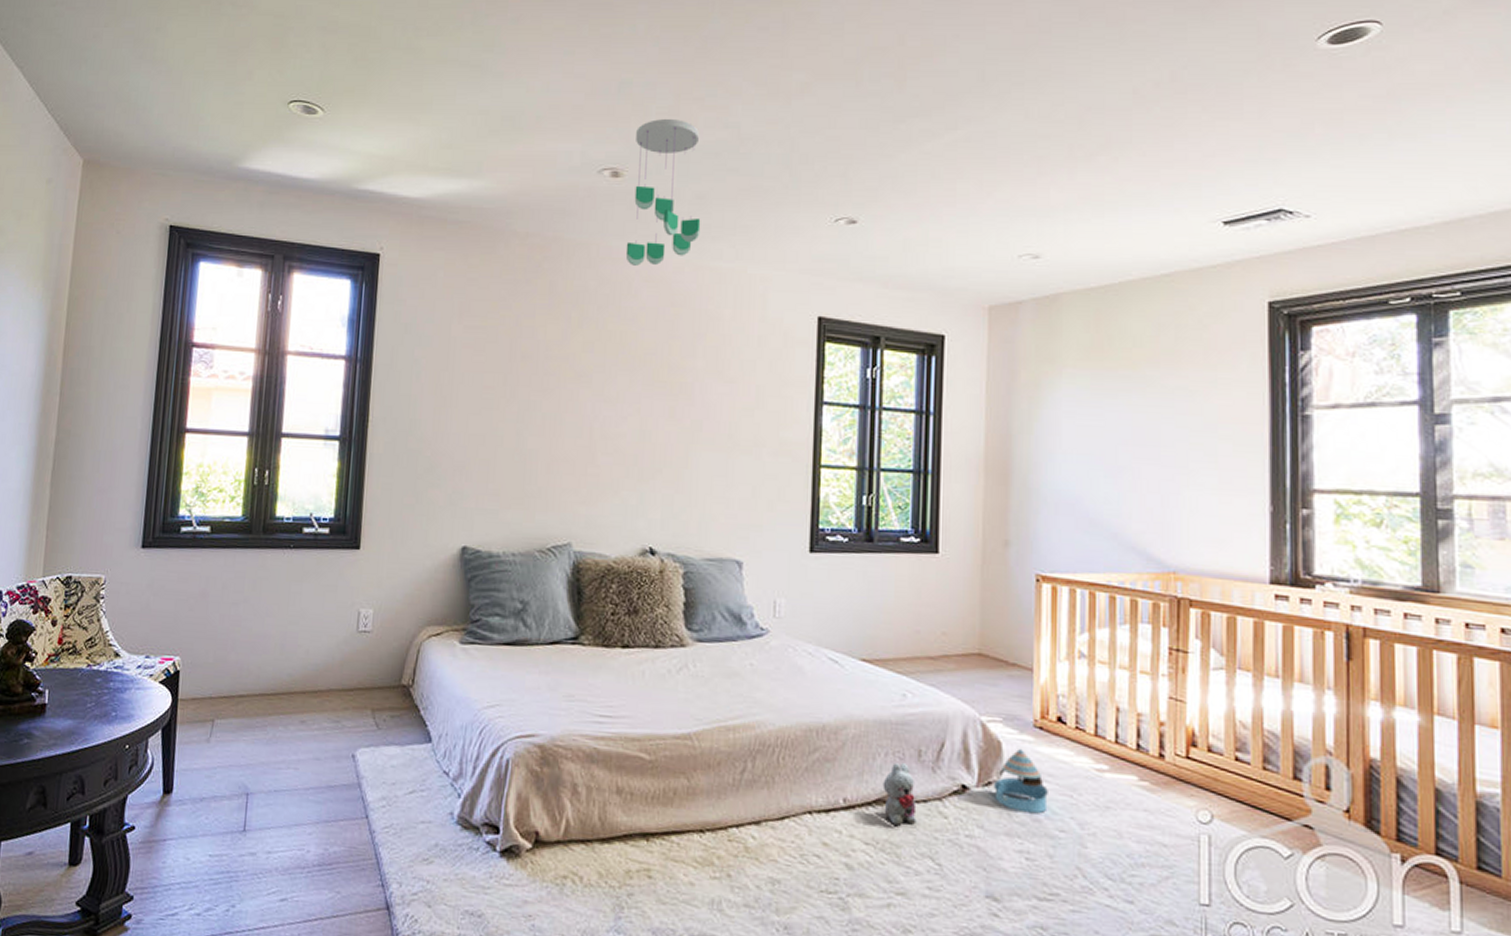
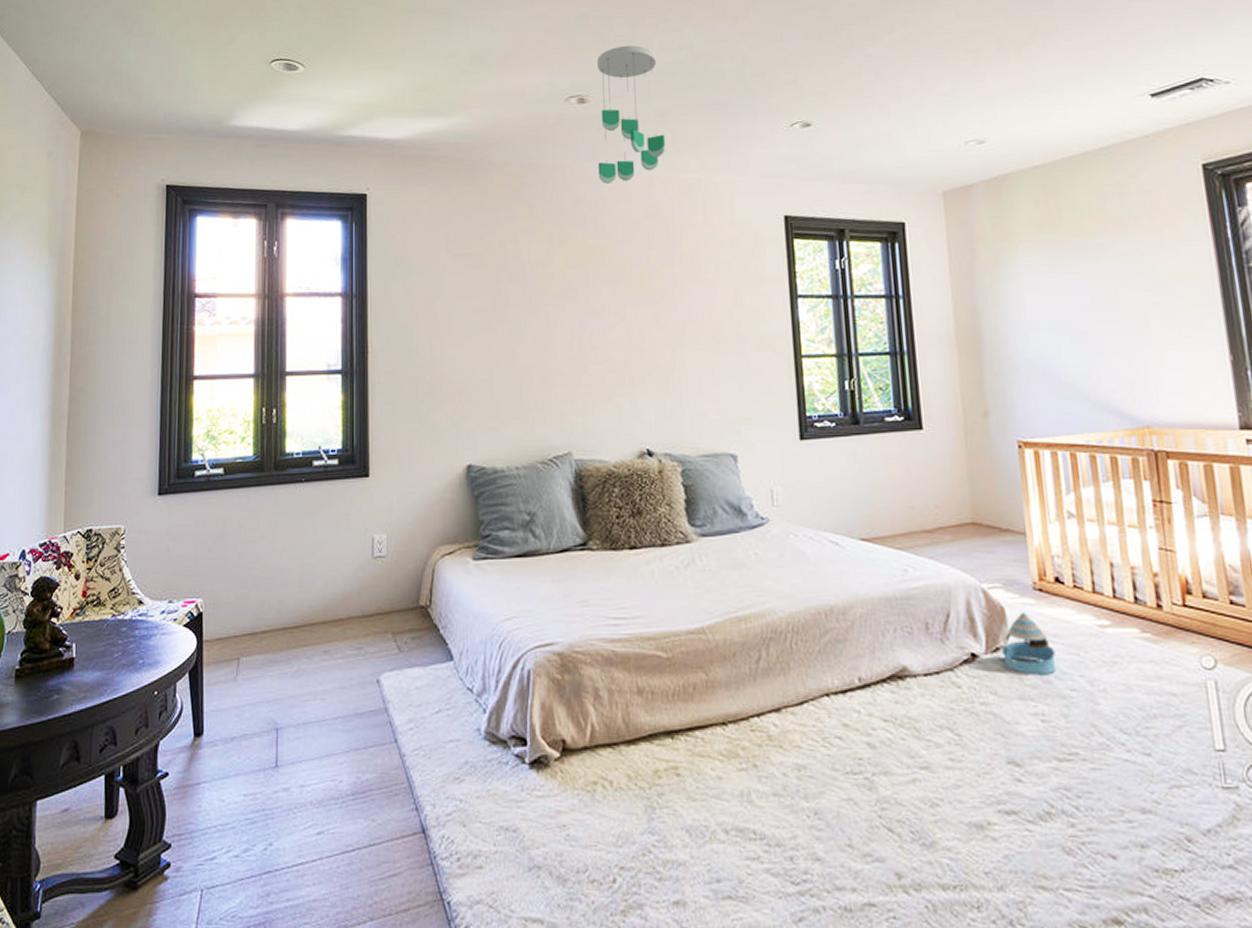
plush toy: present [882,763,917,827] -> none [894,637,932,701]

